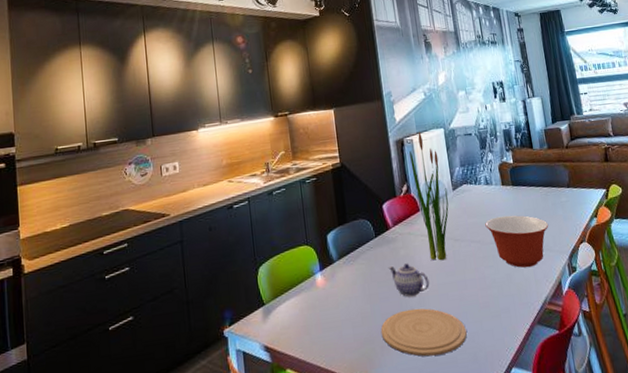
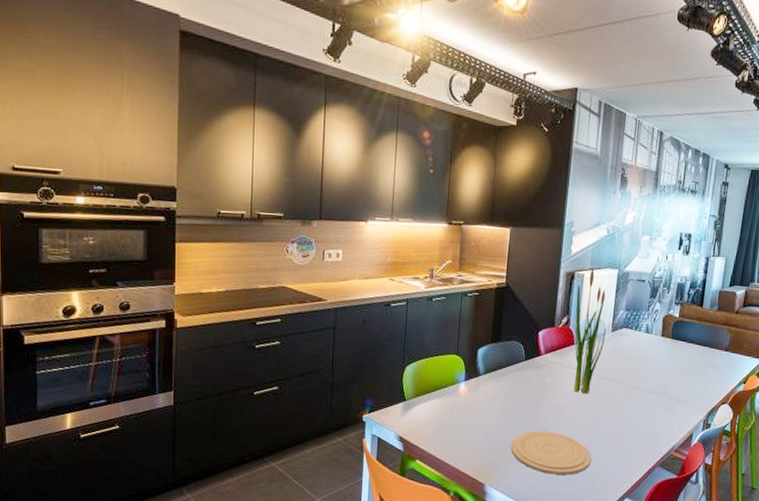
teapot: present [388,263,430,297] -> none [530,389,568,421]
mixing bowl: present [485,215,549,268] -> none [634,364,697,417]

